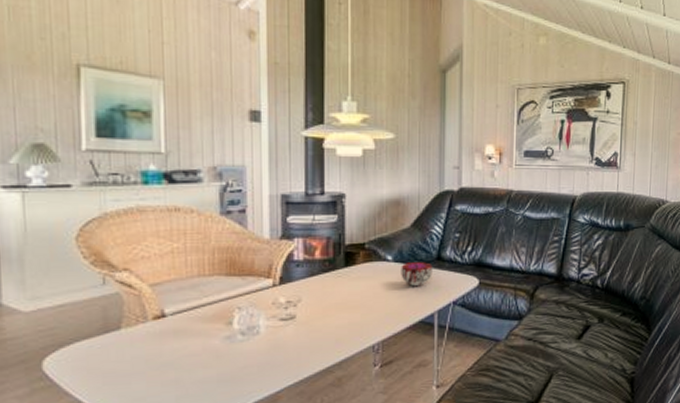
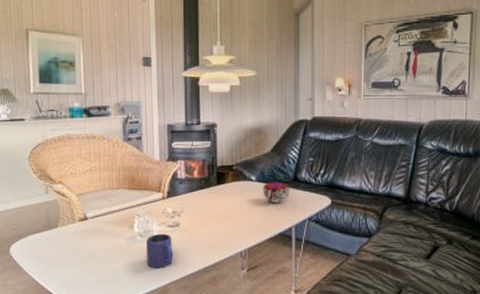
mug: none [250,329,287,373] -> present [146,233,174,268]

